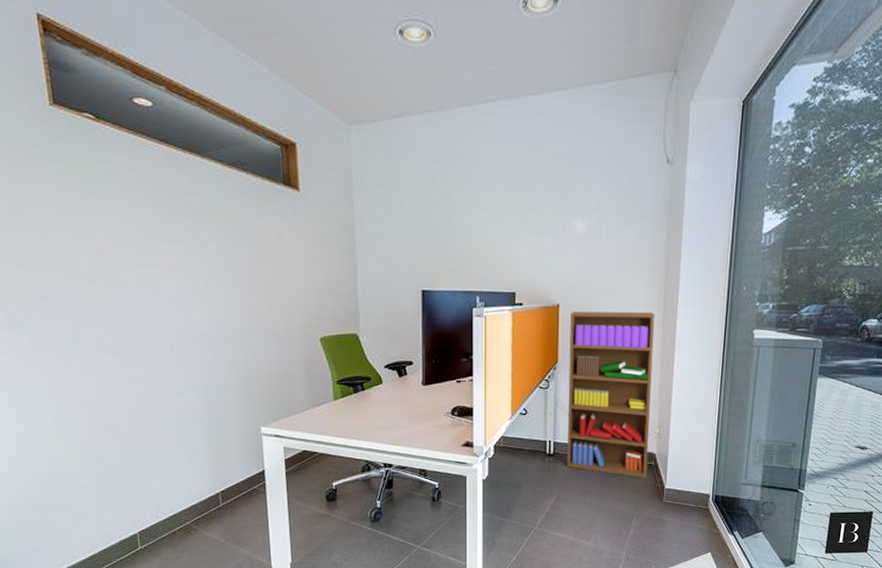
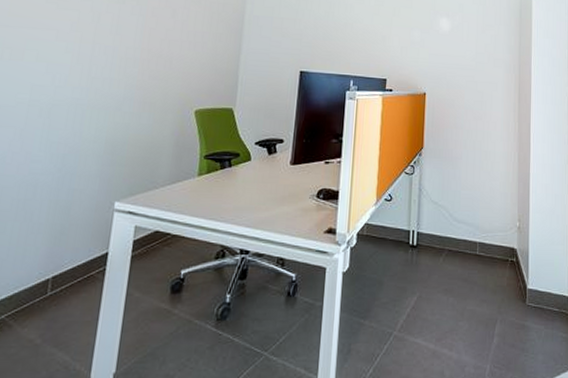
bookshelf: present [567,311,655,478] -> none [430,100,512,276]

